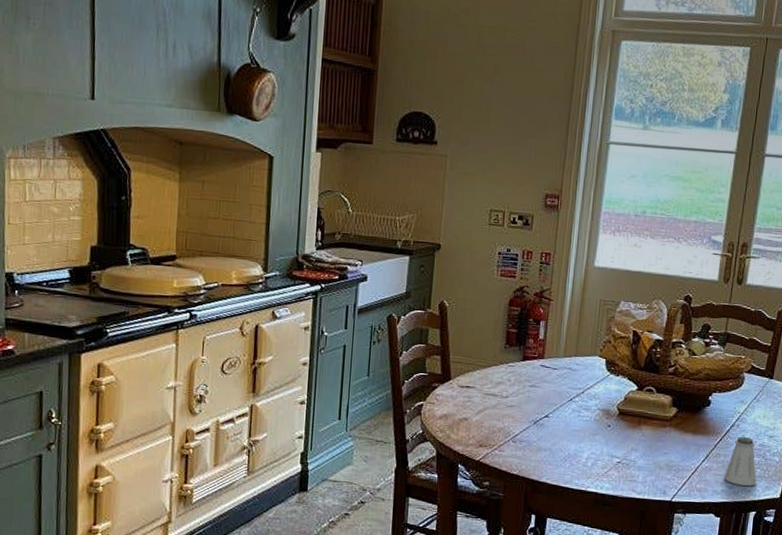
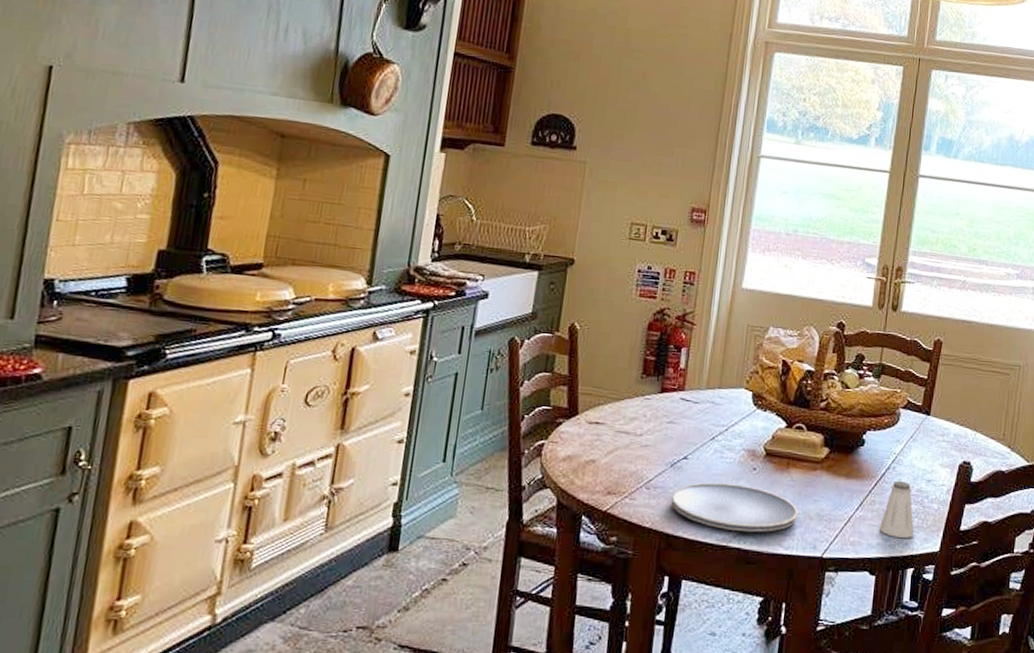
plate: none [536,437,650,480] -> present [671,482,799,533]

